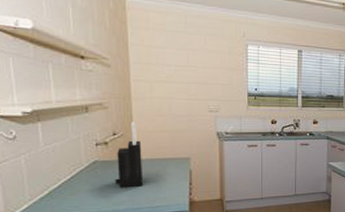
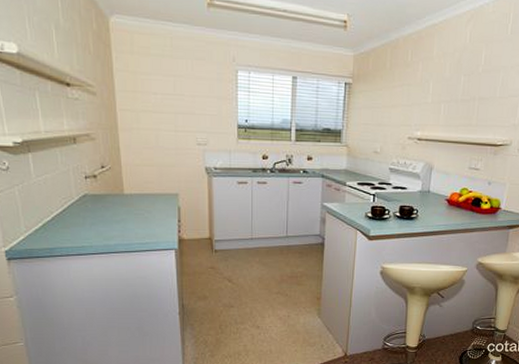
knife block: present [115,121,144,188] -> none [105,154,133,223]

